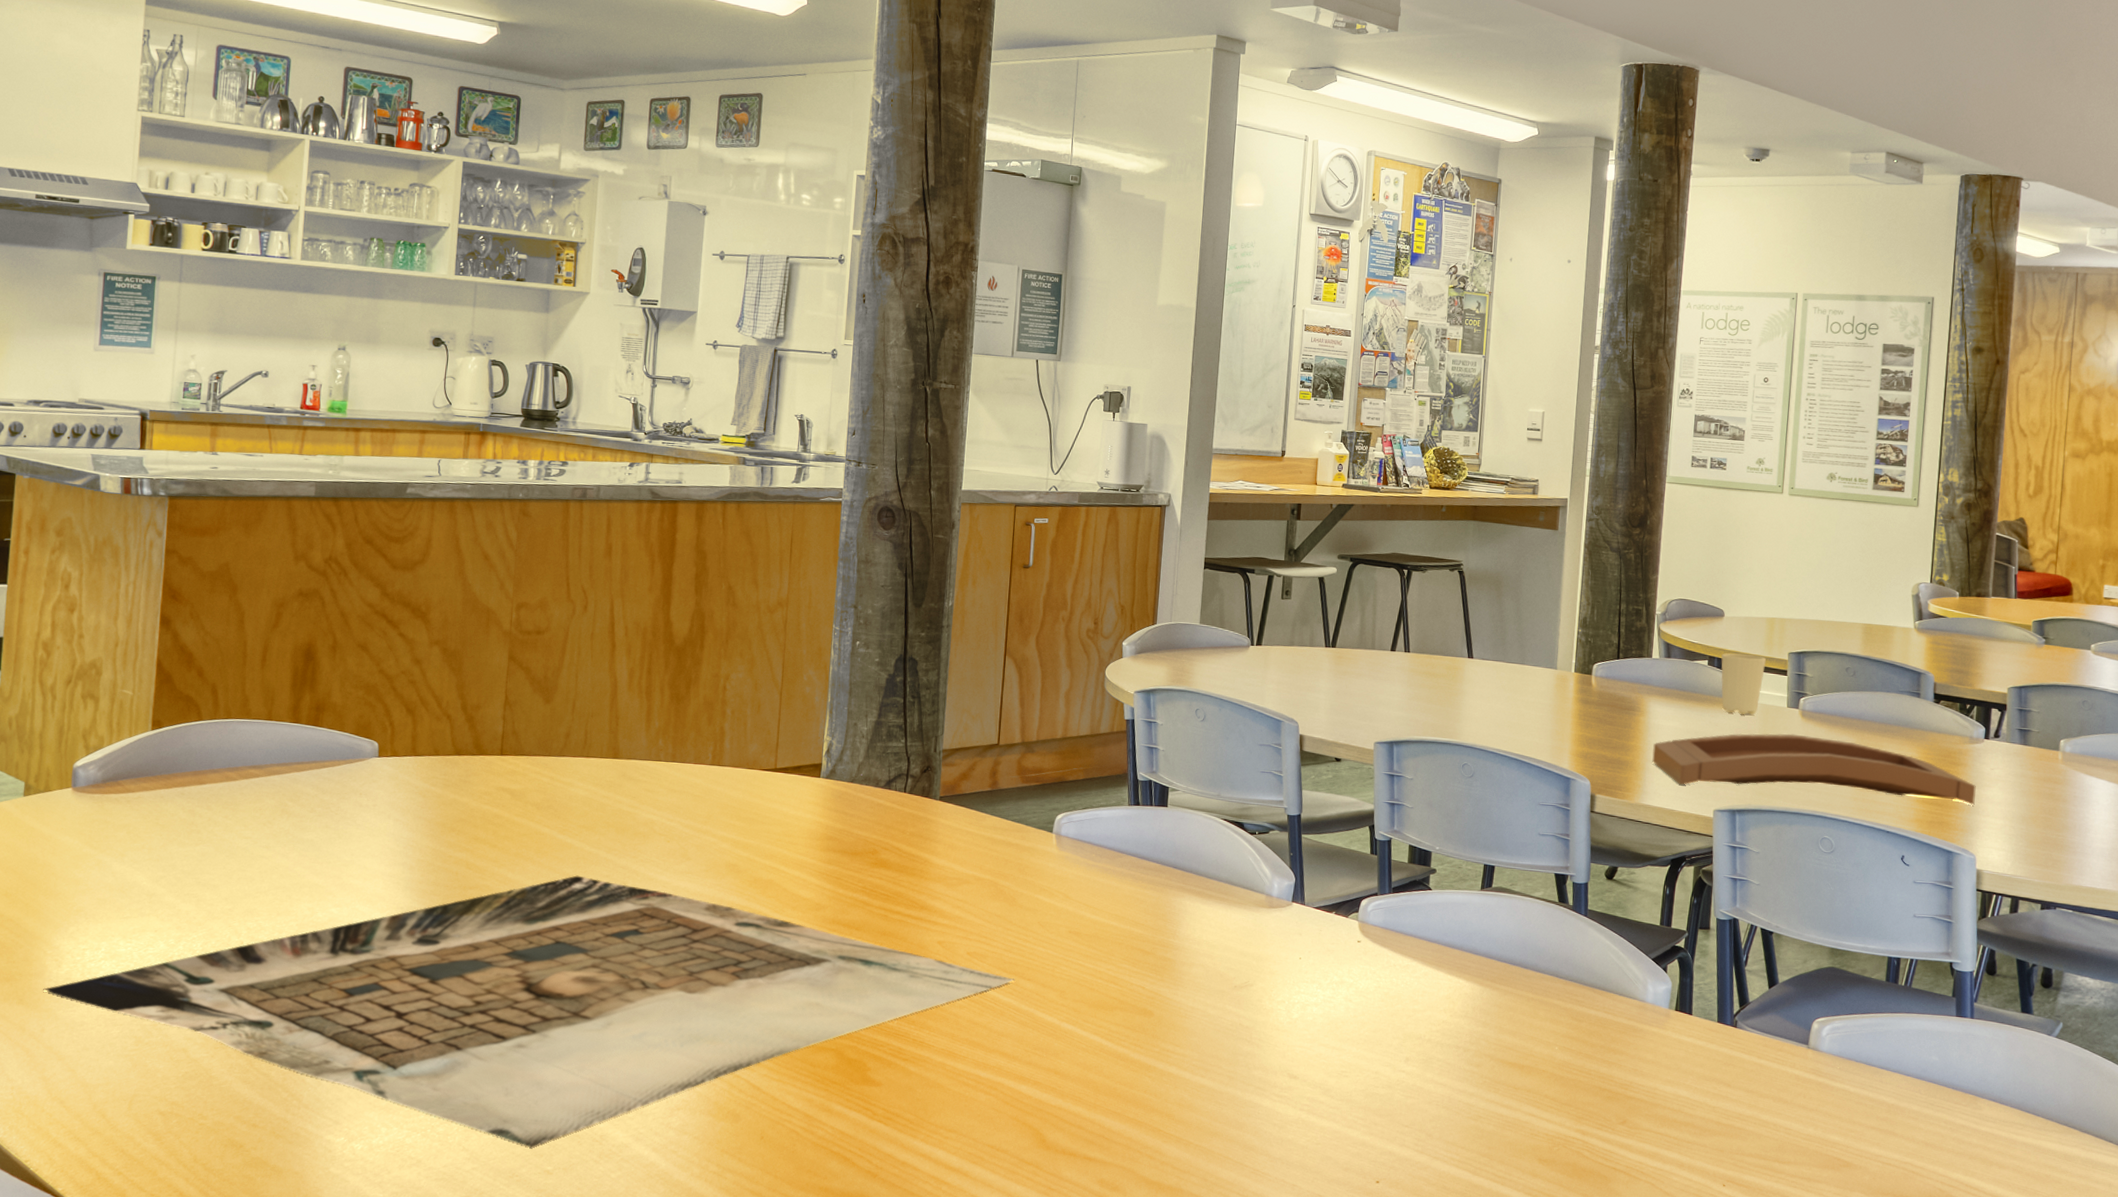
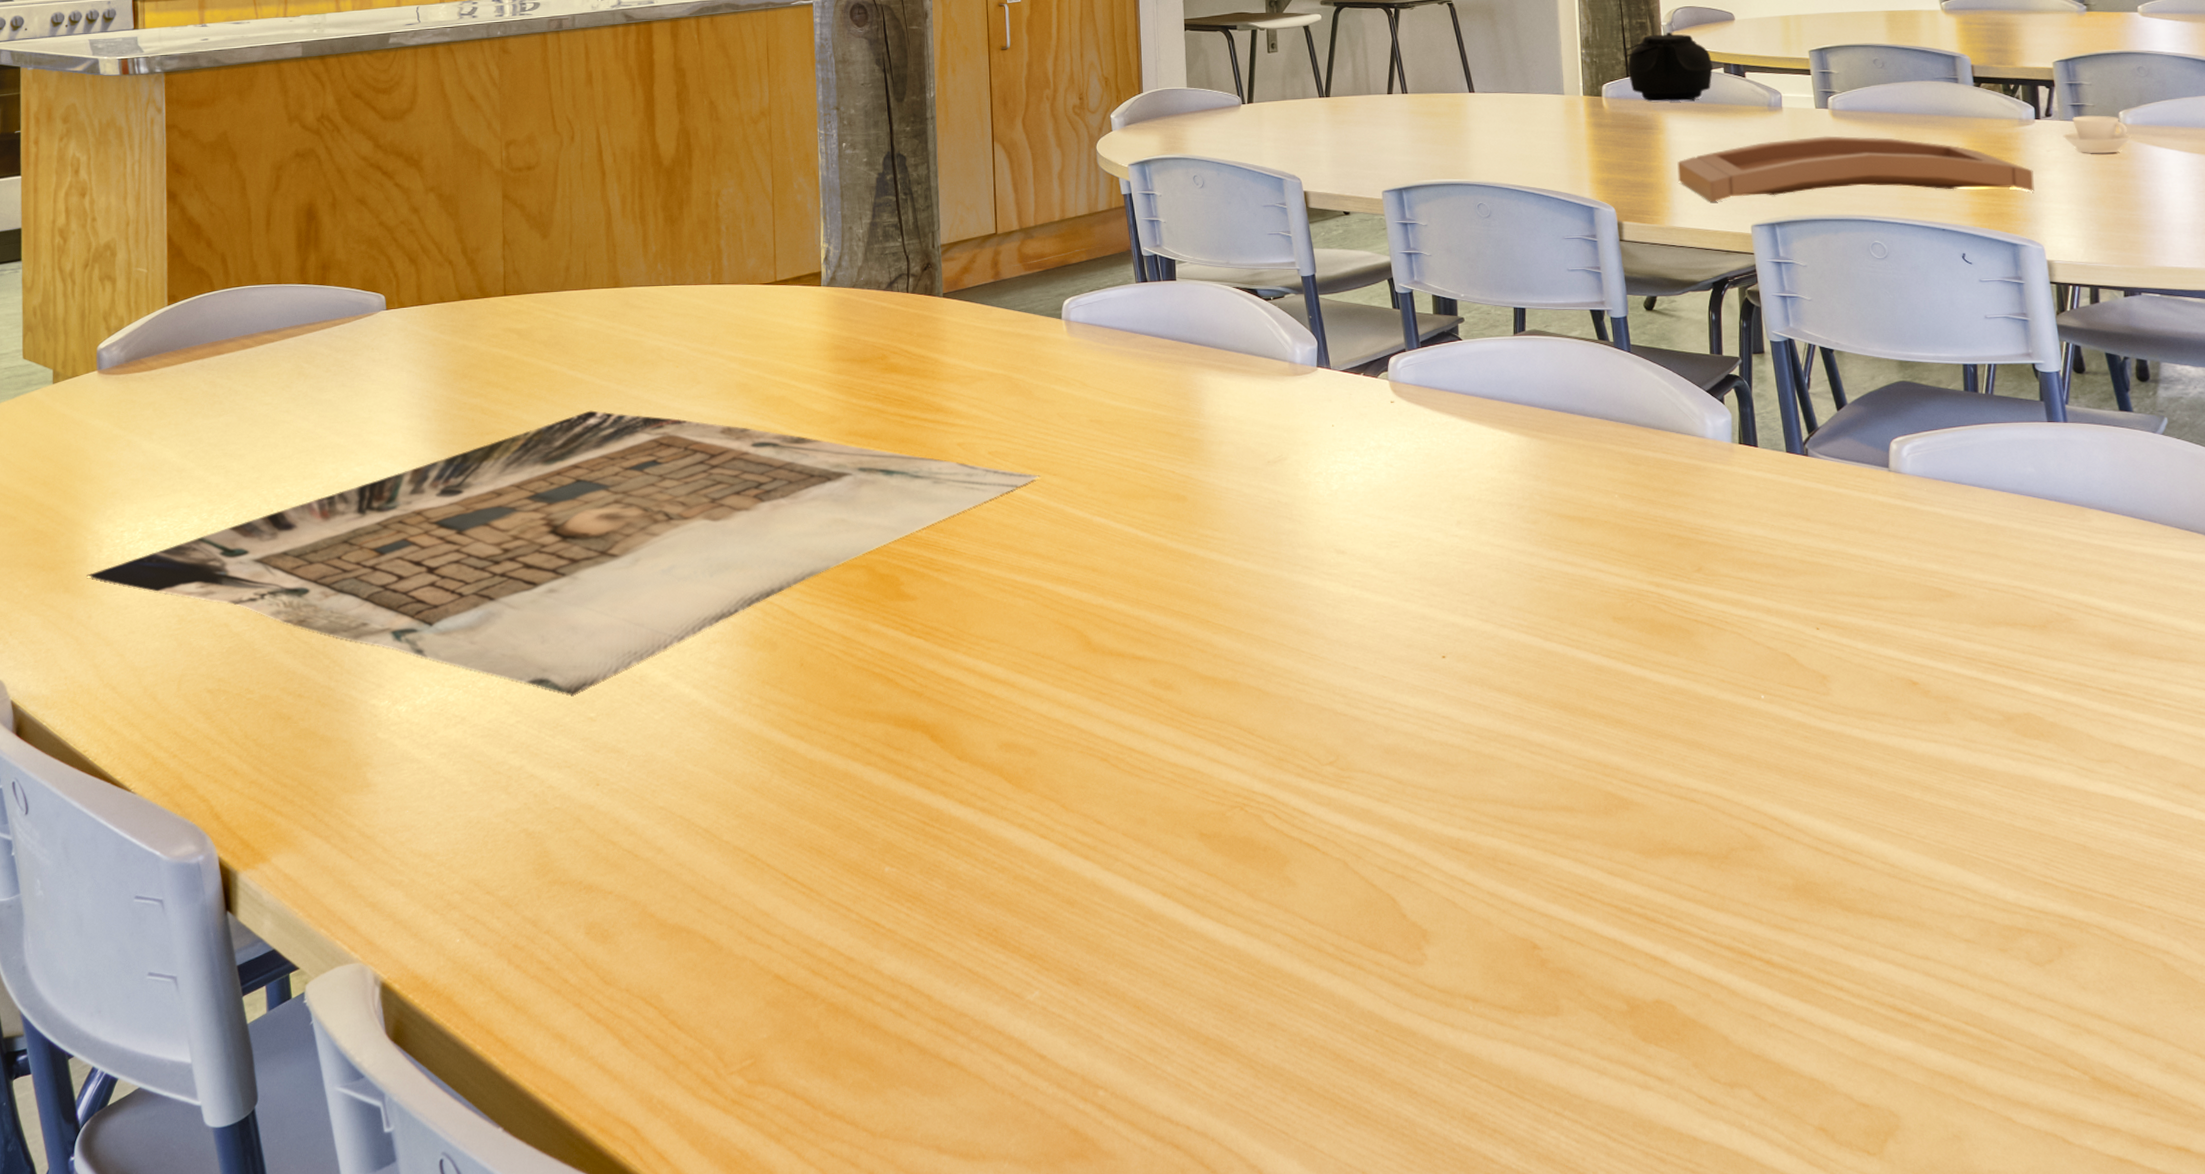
teapot: none [1616,621,1699,688] -> present [1623,33,1714,101]
cup: present [1721,653,1766,715] -> none [1737,57,1786,122]
cup: none [2007,740,2069,778] -> present [2063,115,2132,154]

